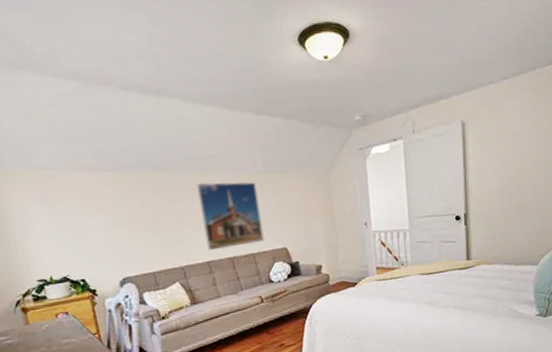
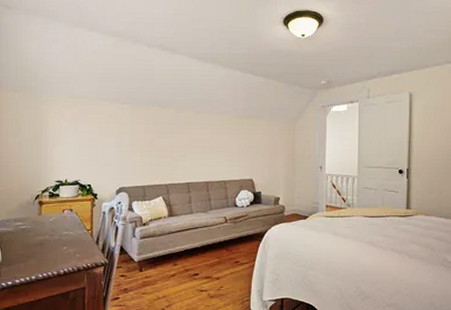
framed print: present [197,181,264,251] -> none [188,120,235,174]

